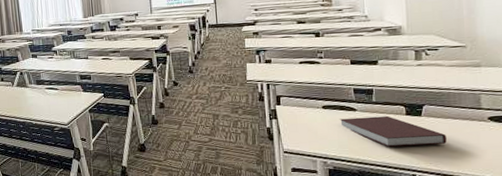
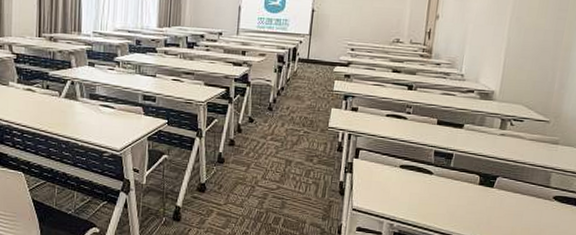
notebook: present [339,116,447,147] -> none [414,180,512,218]

